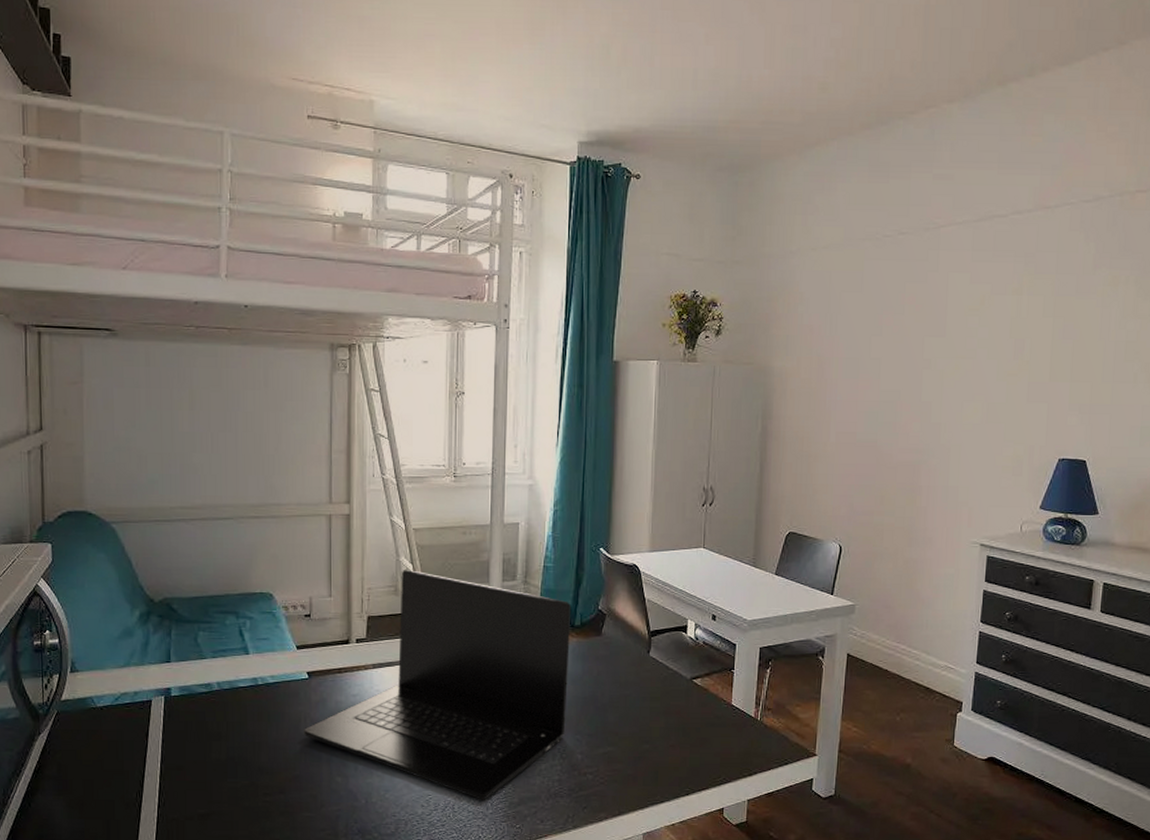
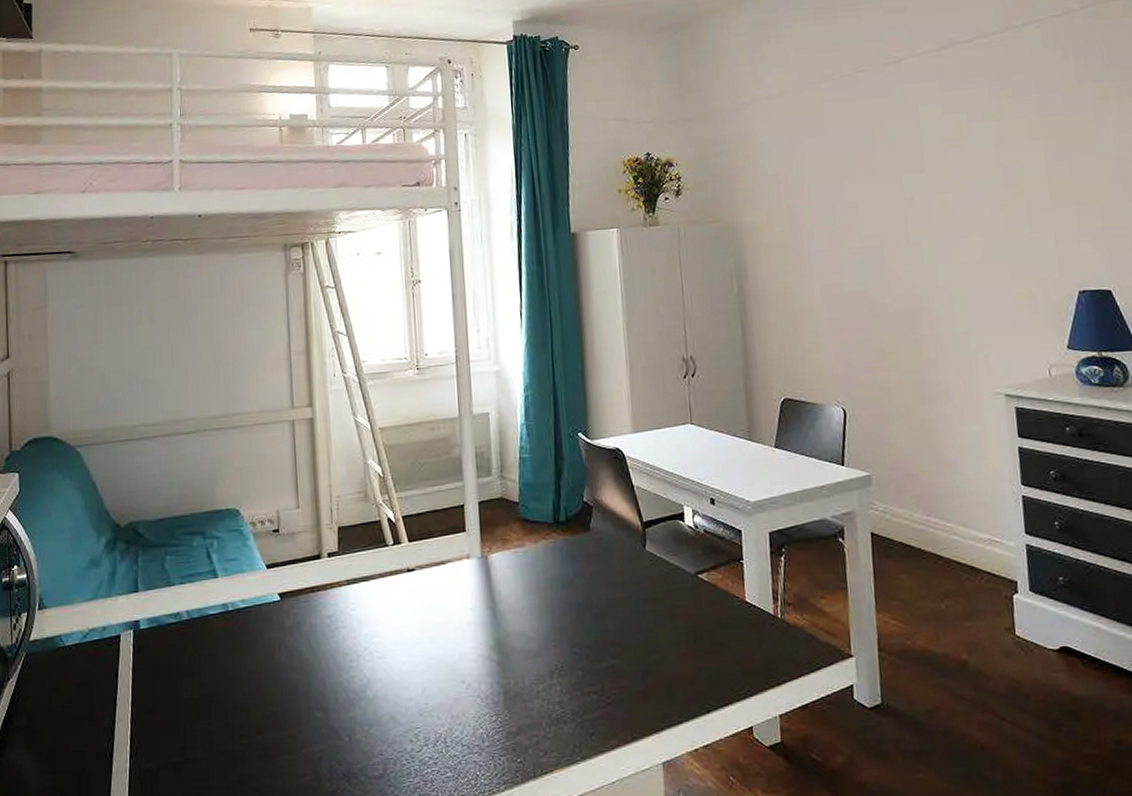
laptop: present [303,569,572,800] -> none [277,472,562,731]

